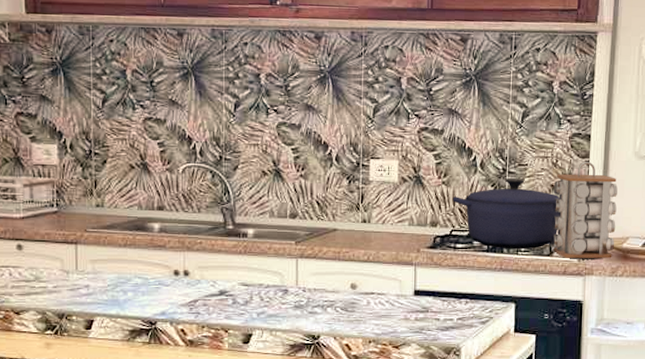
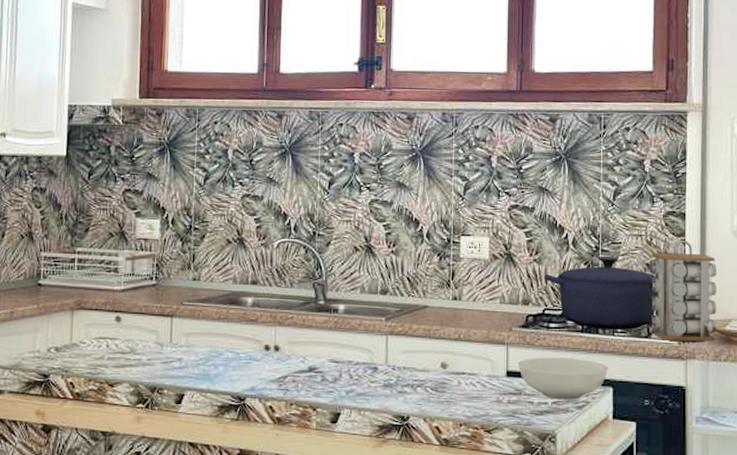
bowl: none [425,276,511,316] -> present [517,357,608,400]

